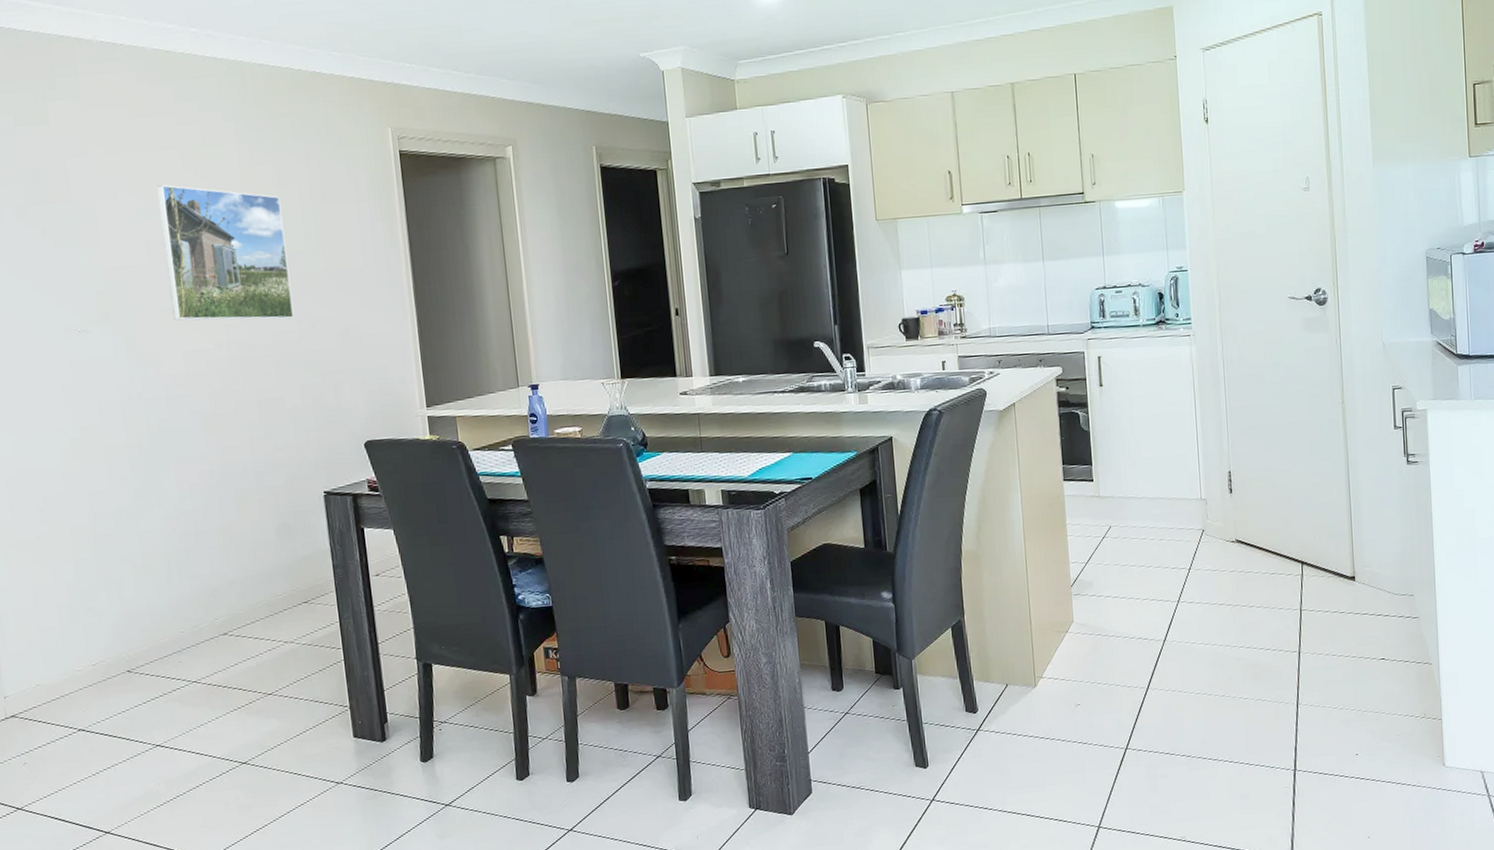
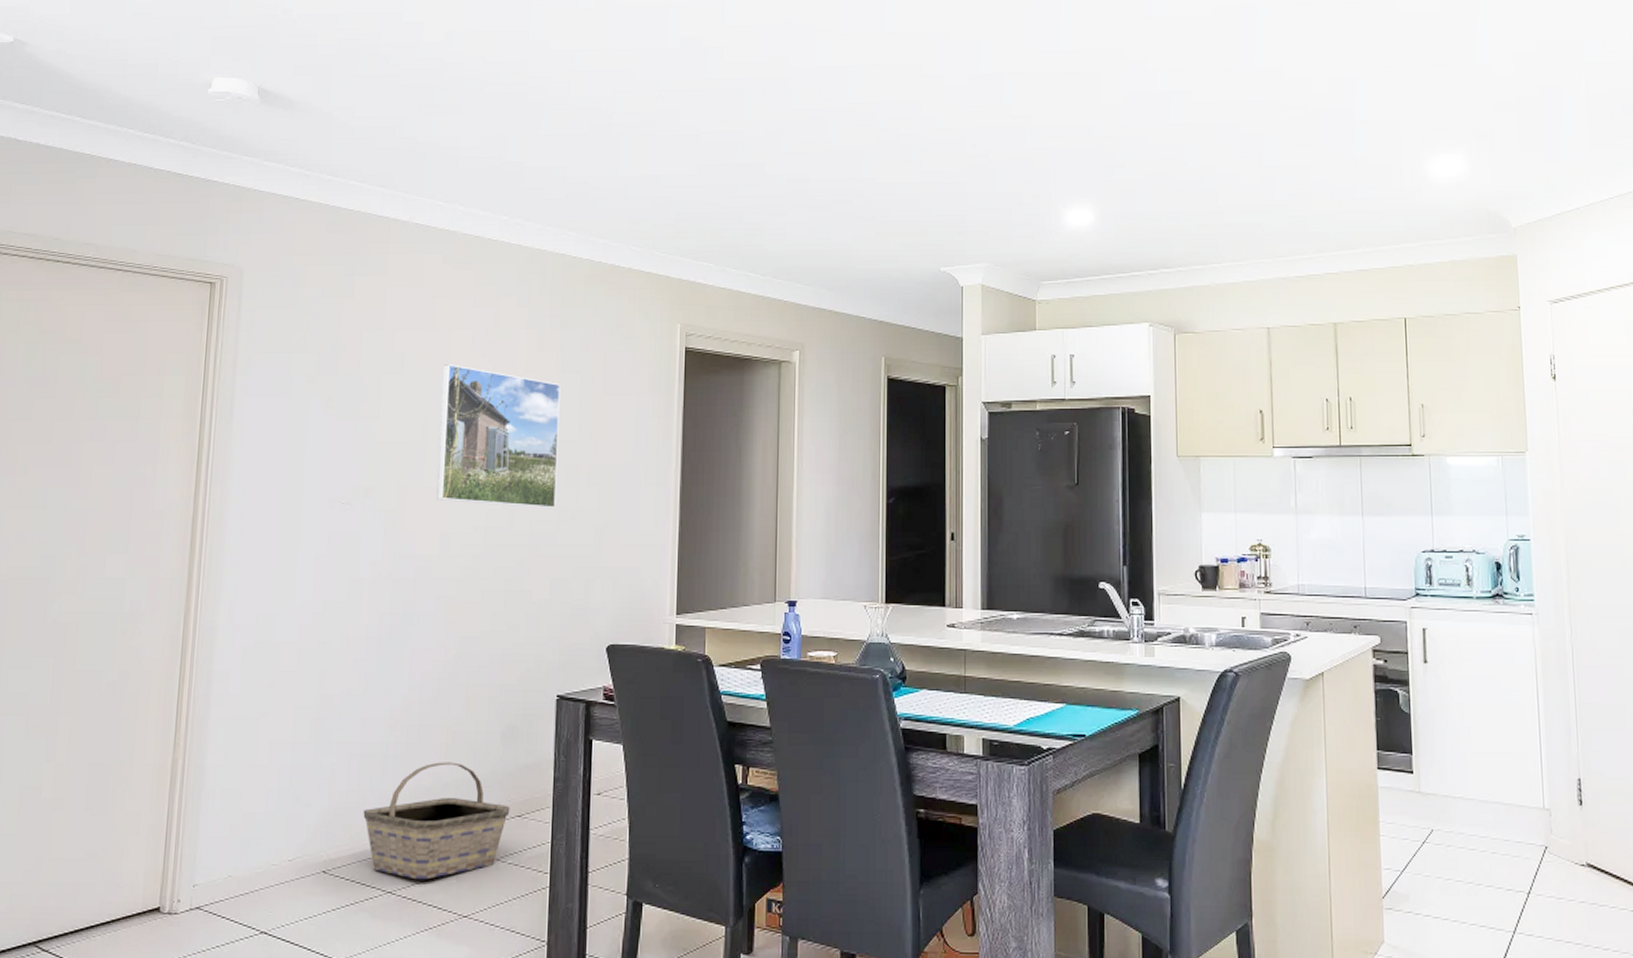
basket: none [156,561,297,668] -> present [363,762,510,880]

